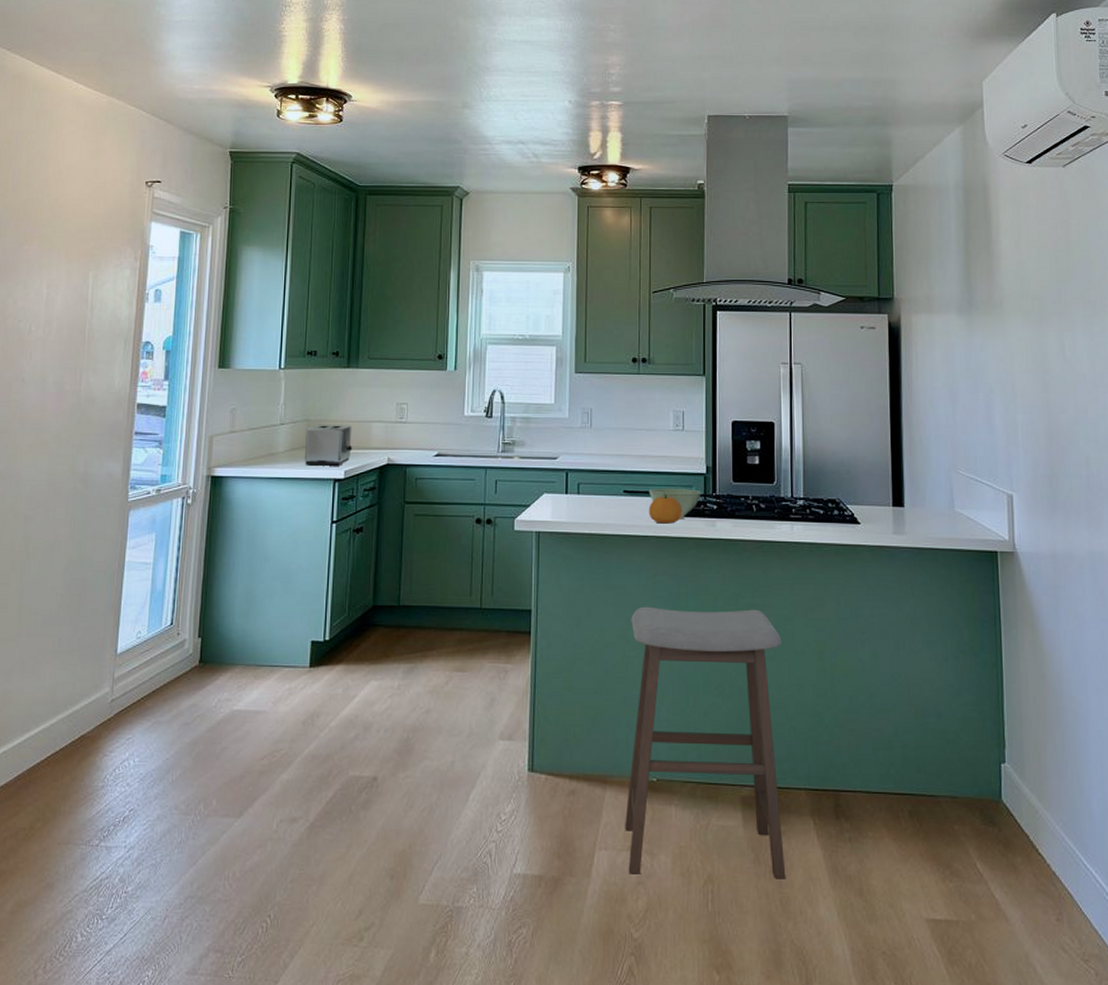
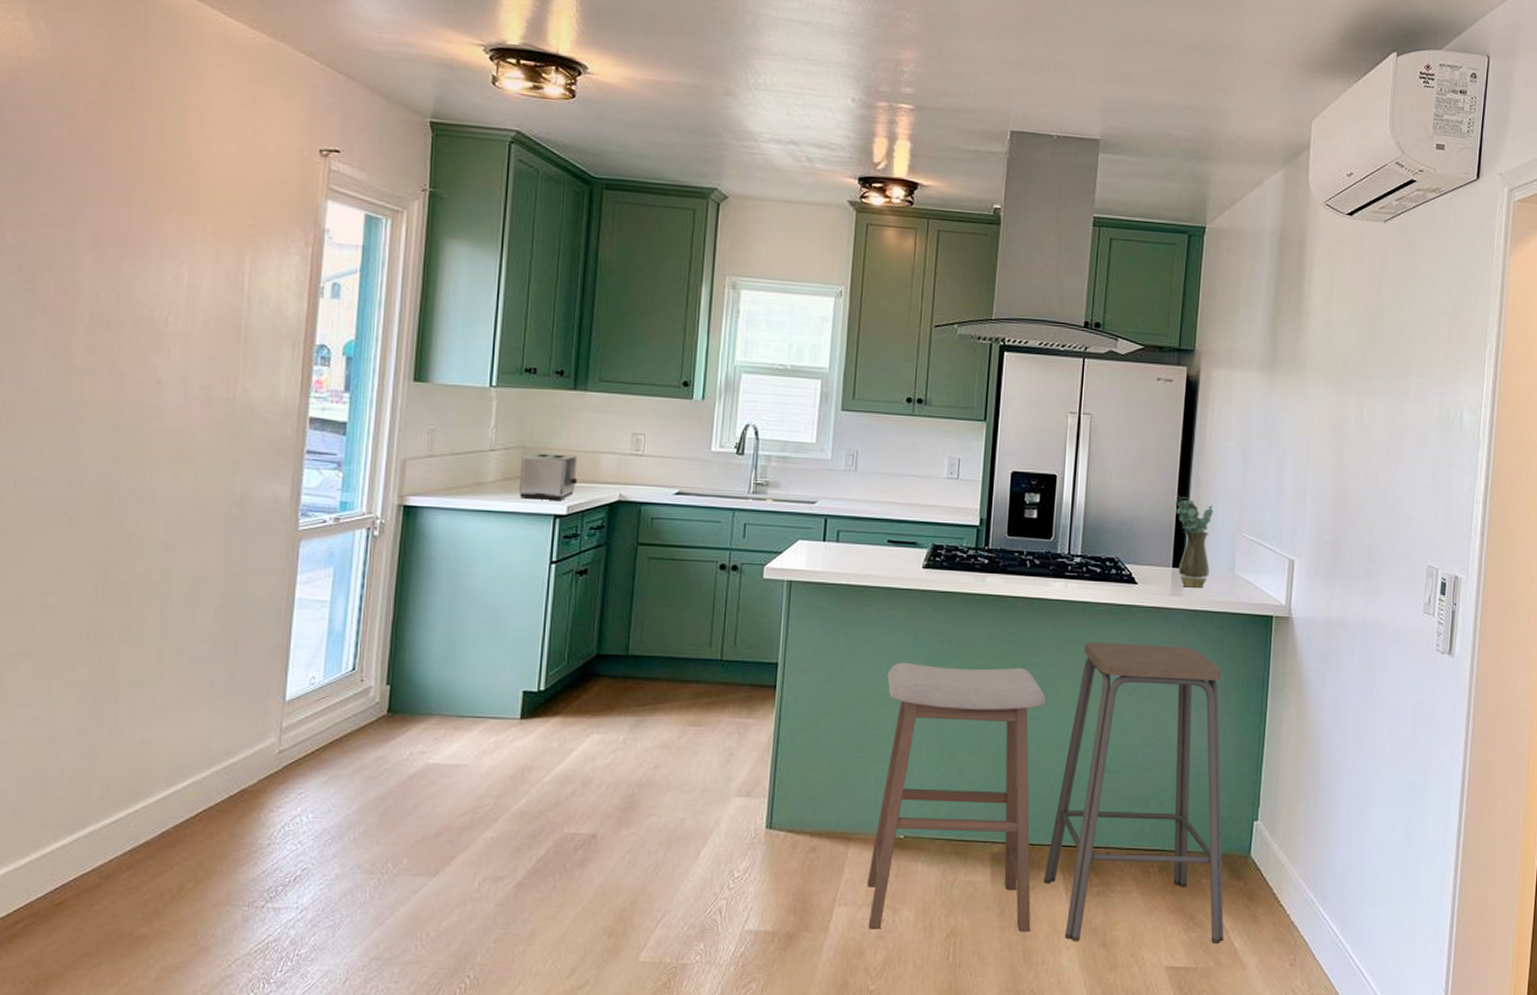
bowl: present [648,488,702,520] -> none [915,539,973,573]
fruit: present [648,493,682,524] -> none [914,545,951,577]
bar stool: none [794,582,983,895] -> present [1043,642,1224,943]
vase: none [889,434,930,527] -> present [1175,493,1214,589]

